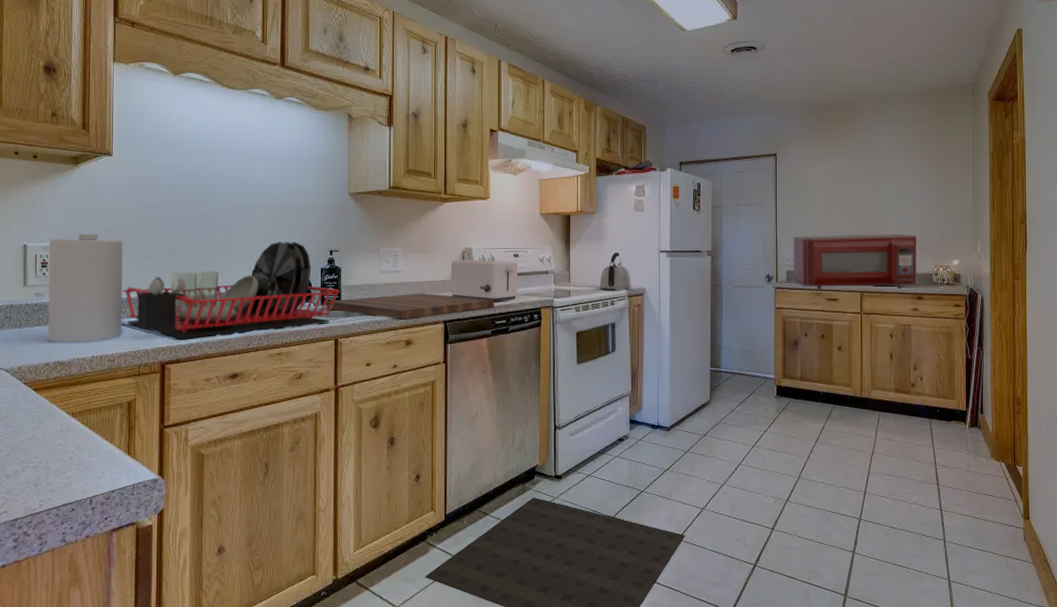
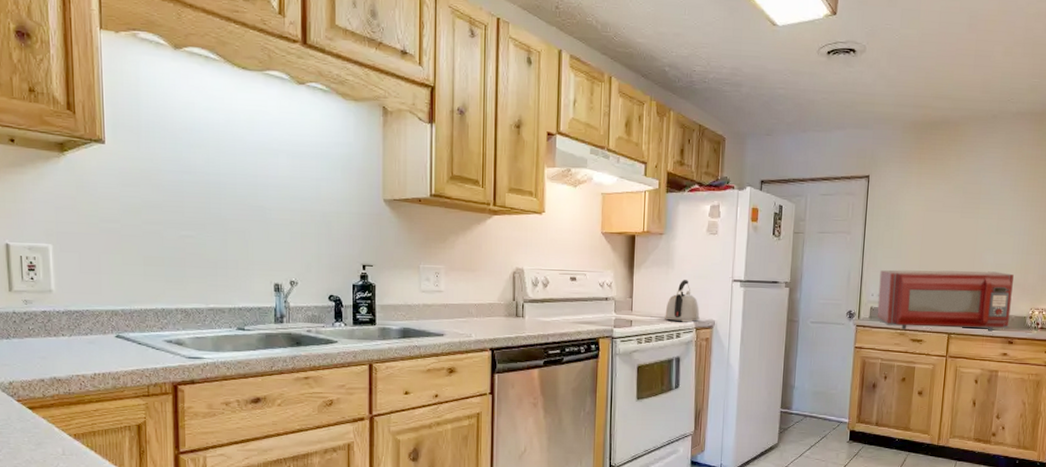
paper towel holder: present [48,233,123,344] -> none [36,233,127,358]
dish rack: present [122,242,340,340] -> none [125,252,374,359]
cutting board: present [326,293,494,319] -> none [359,316,548,345]
toaster: present [450,260,518,302] -> none [498,281,575,330]

